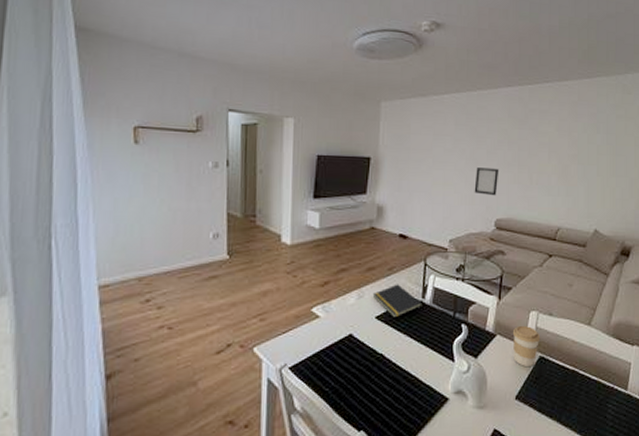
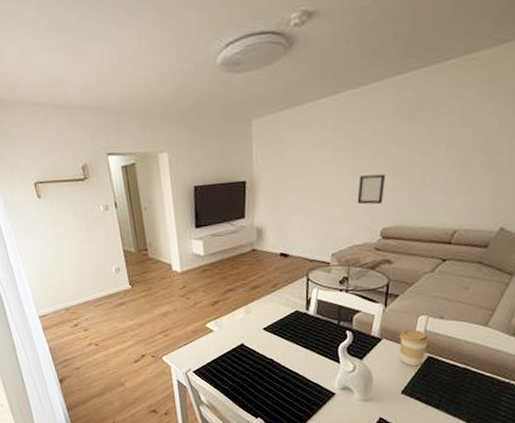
notepad: present [372,284,423,318] -> none [258,299,307,329]

